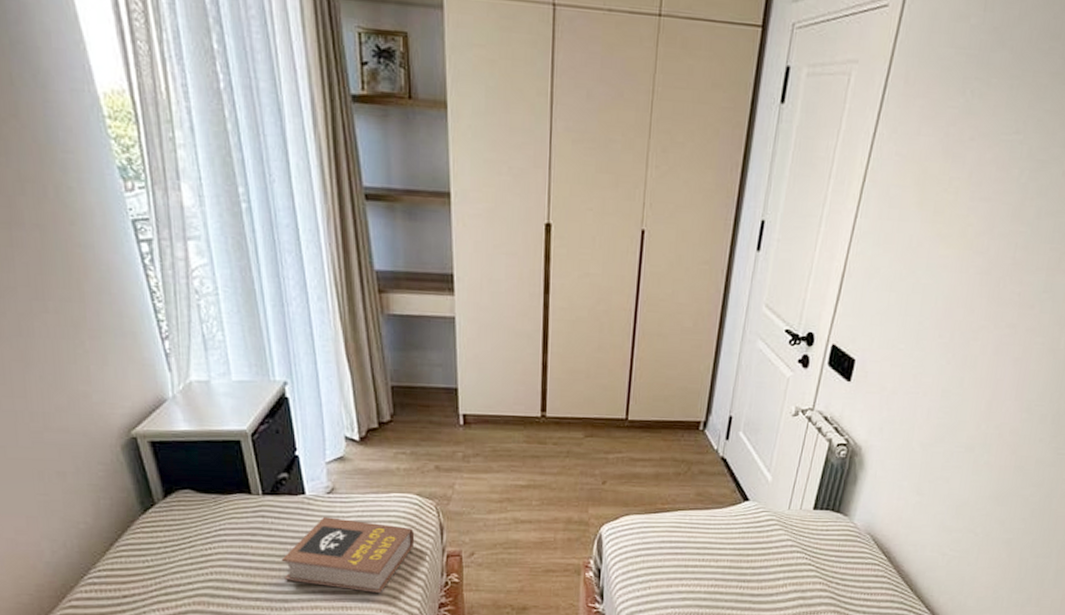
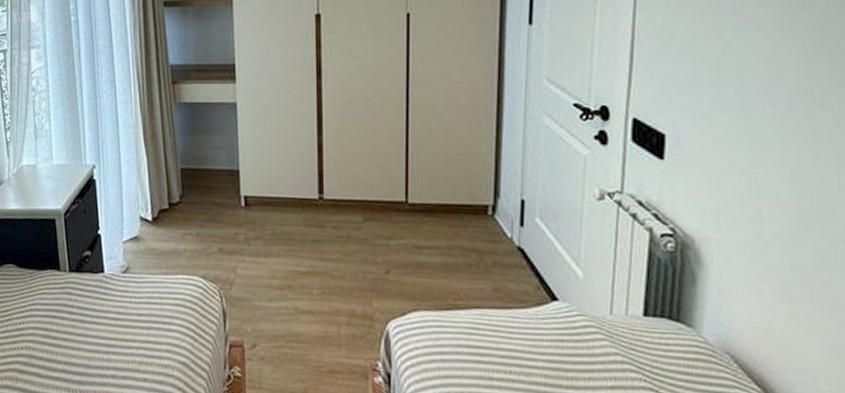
book: present [281,517,415,593] -> none [80,297,199,382]

